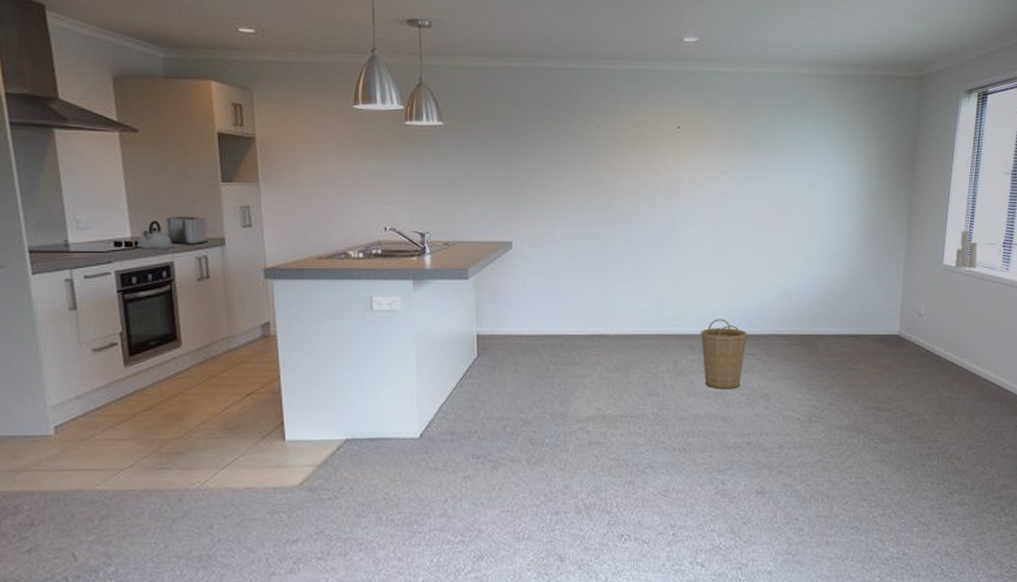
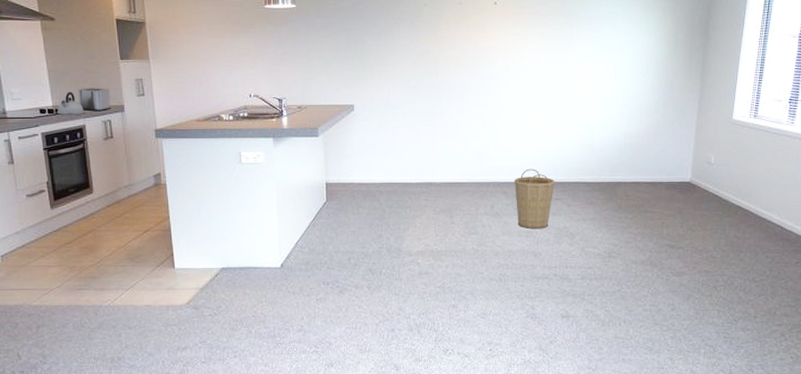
candle: present [954,228,978,269] -> none [743,87,765,124]

